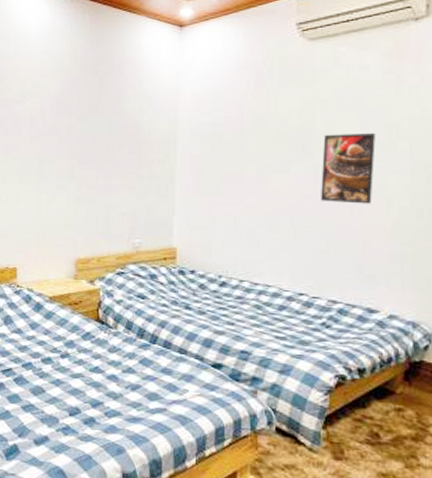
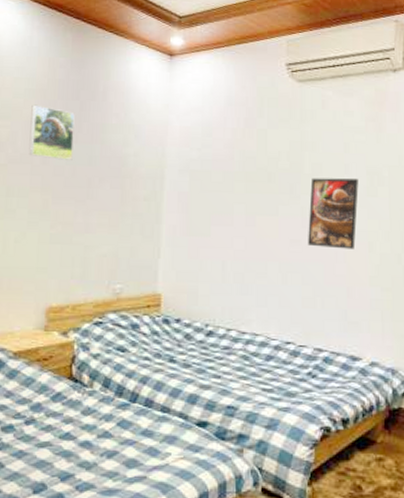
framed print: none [56,82,95,130] -> present [28,104,75,160]

